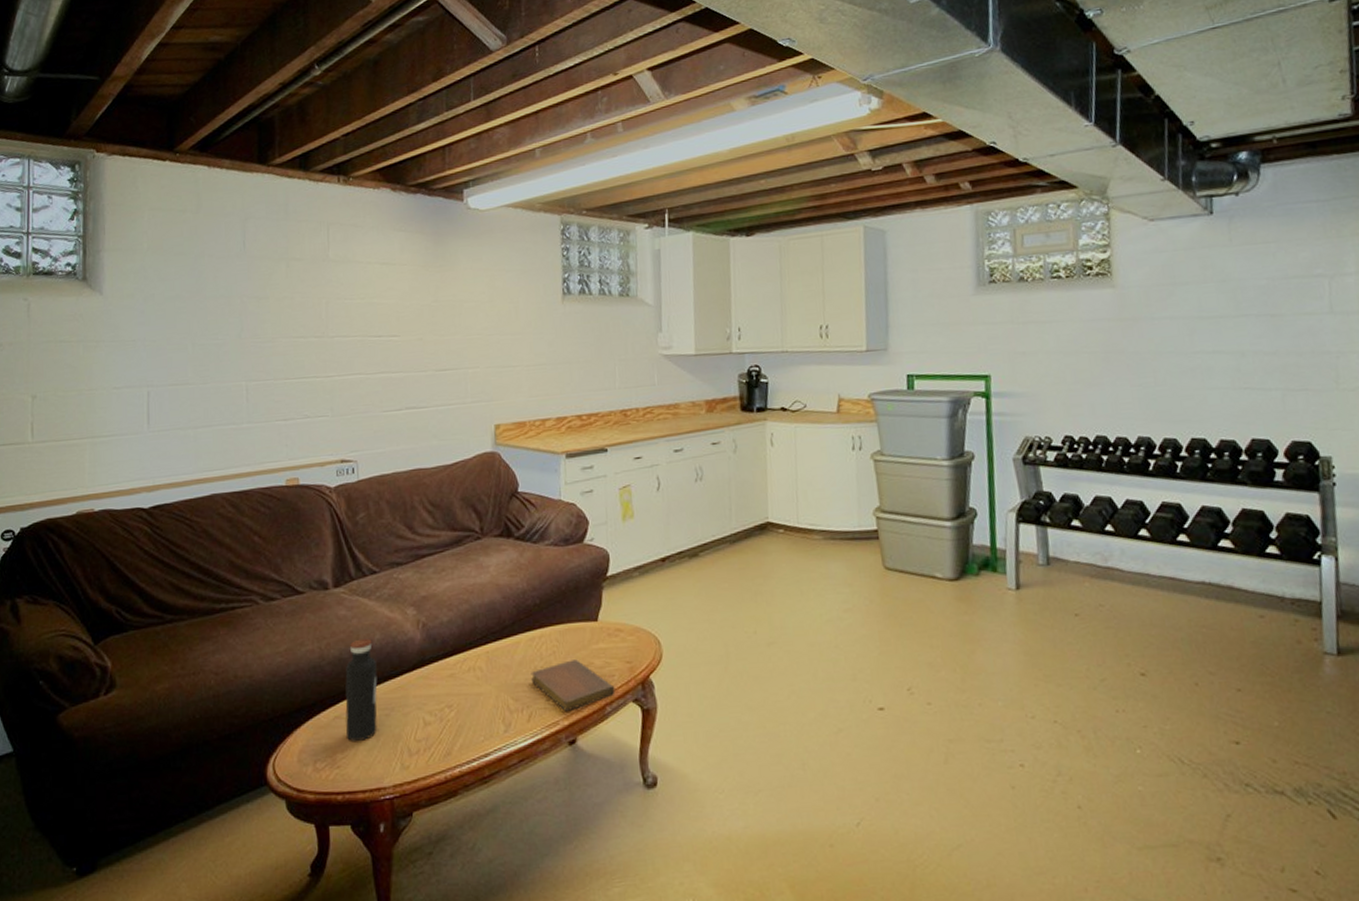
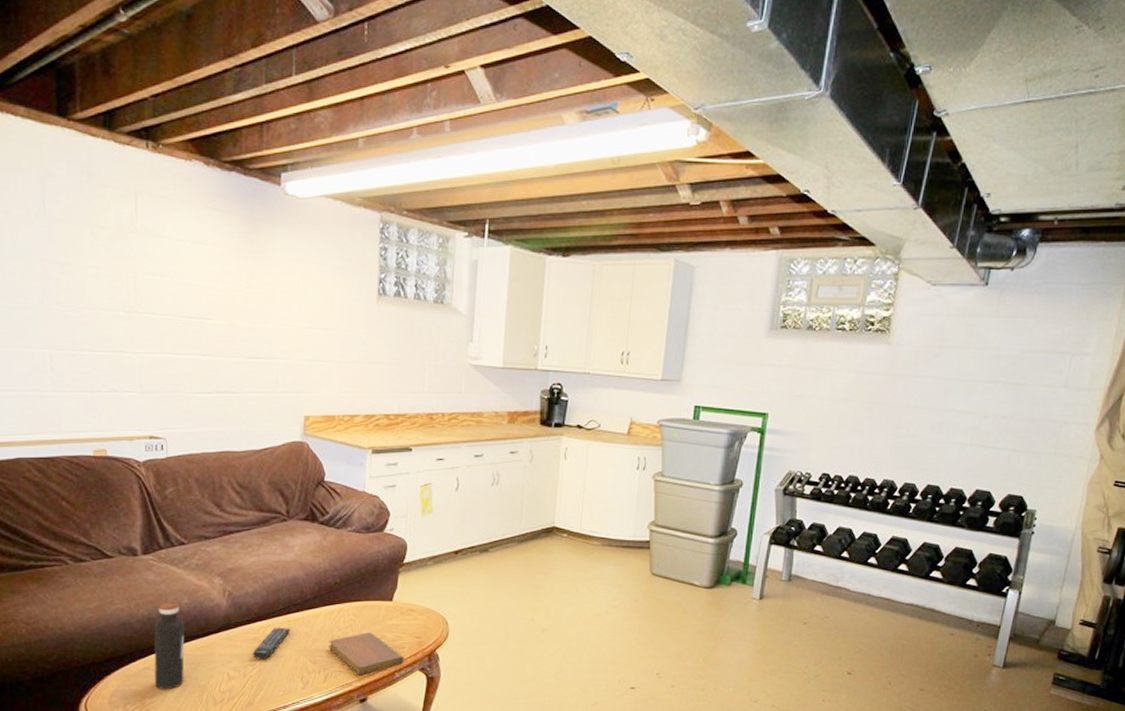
remote control: none [449,660,490,700] -> present [252,627,291,660]

